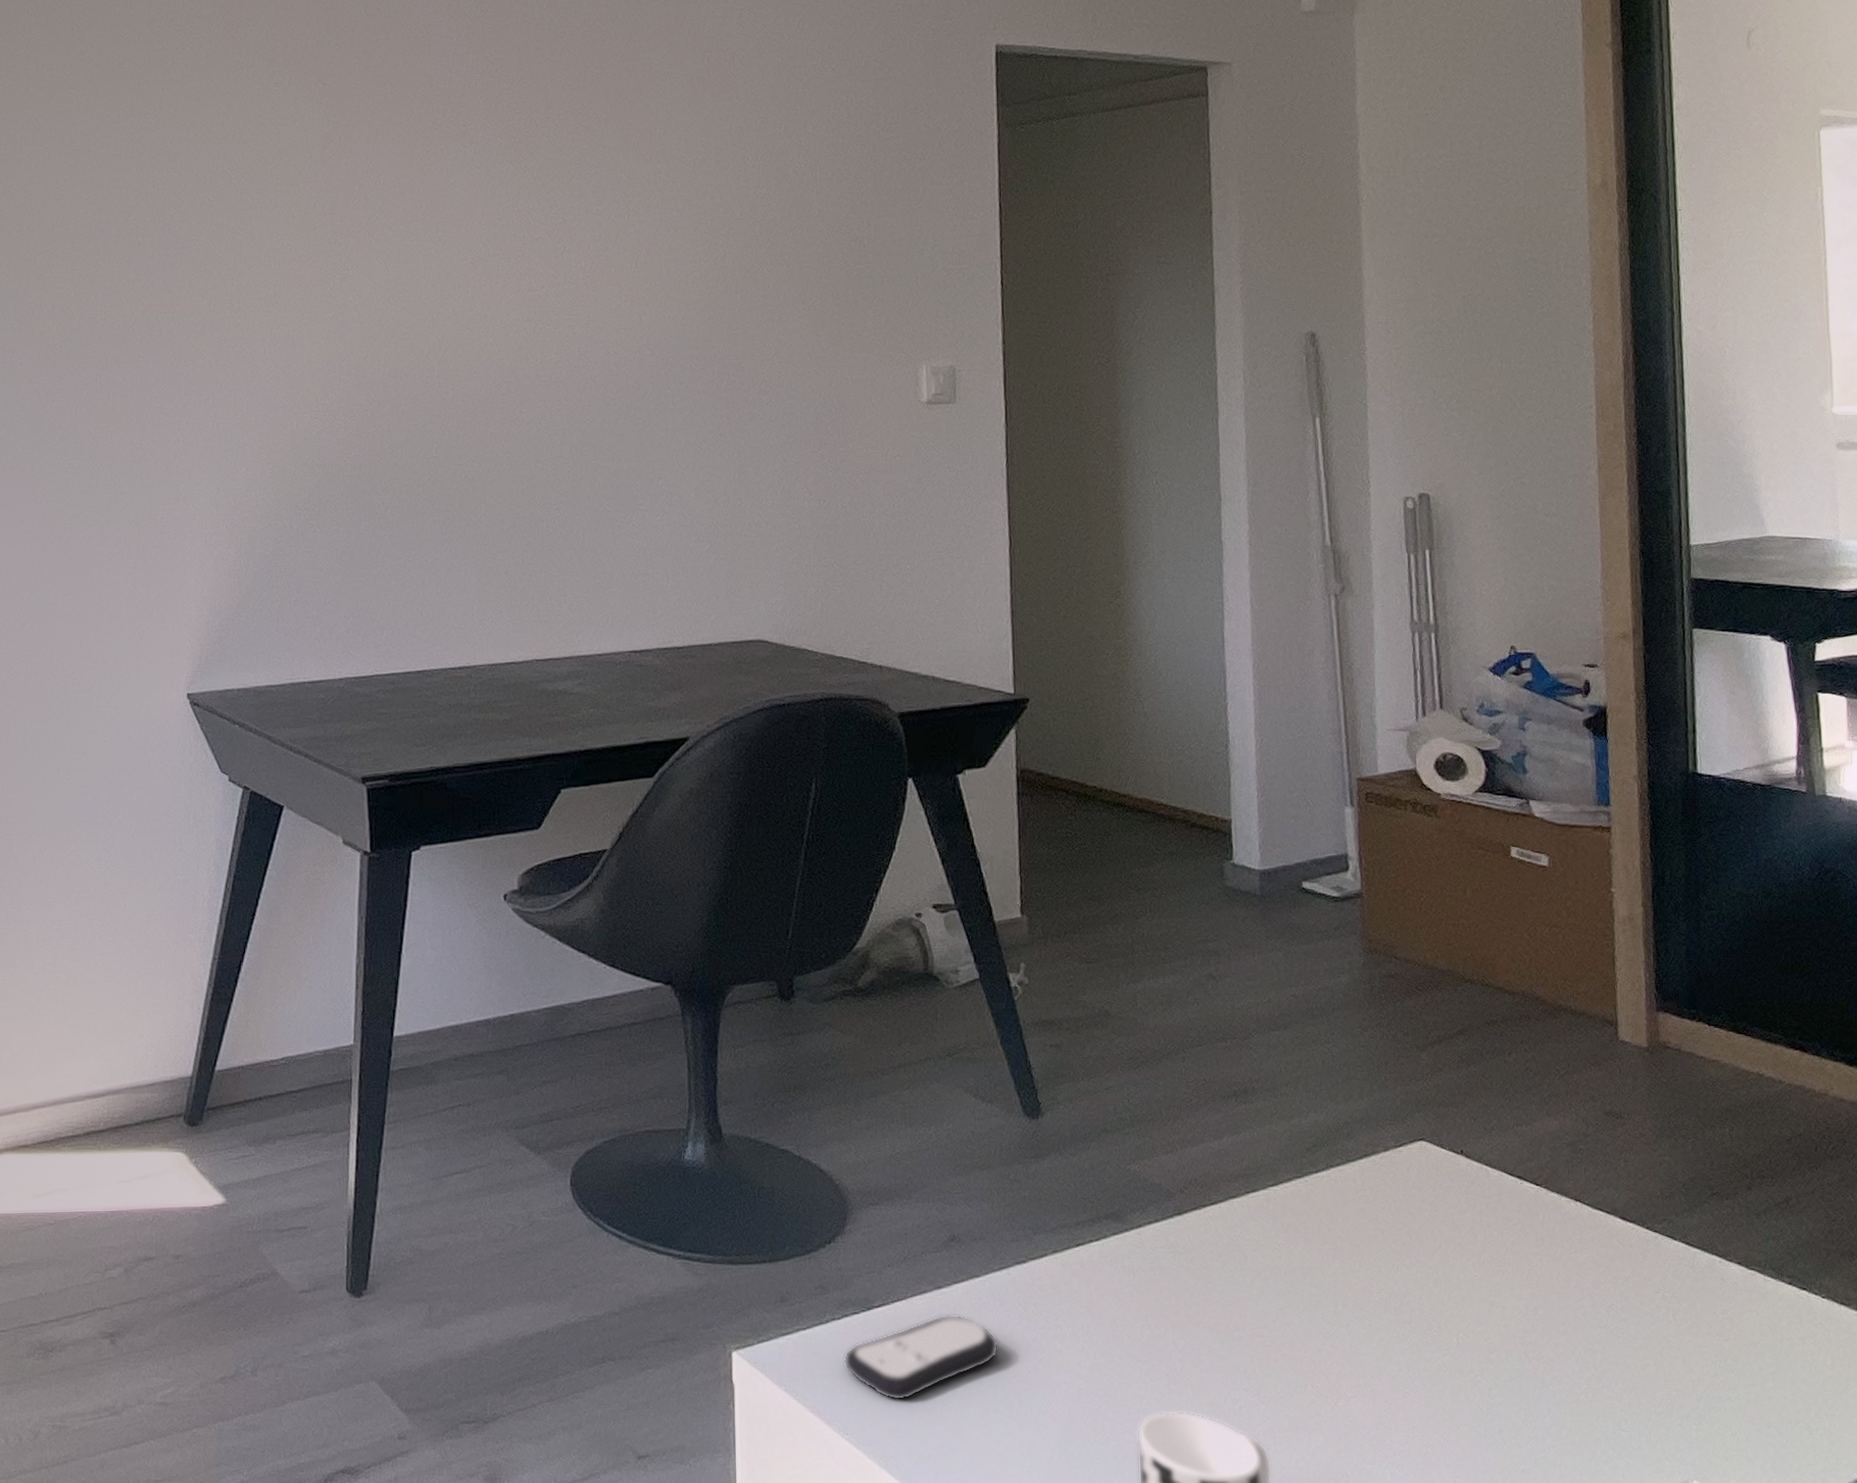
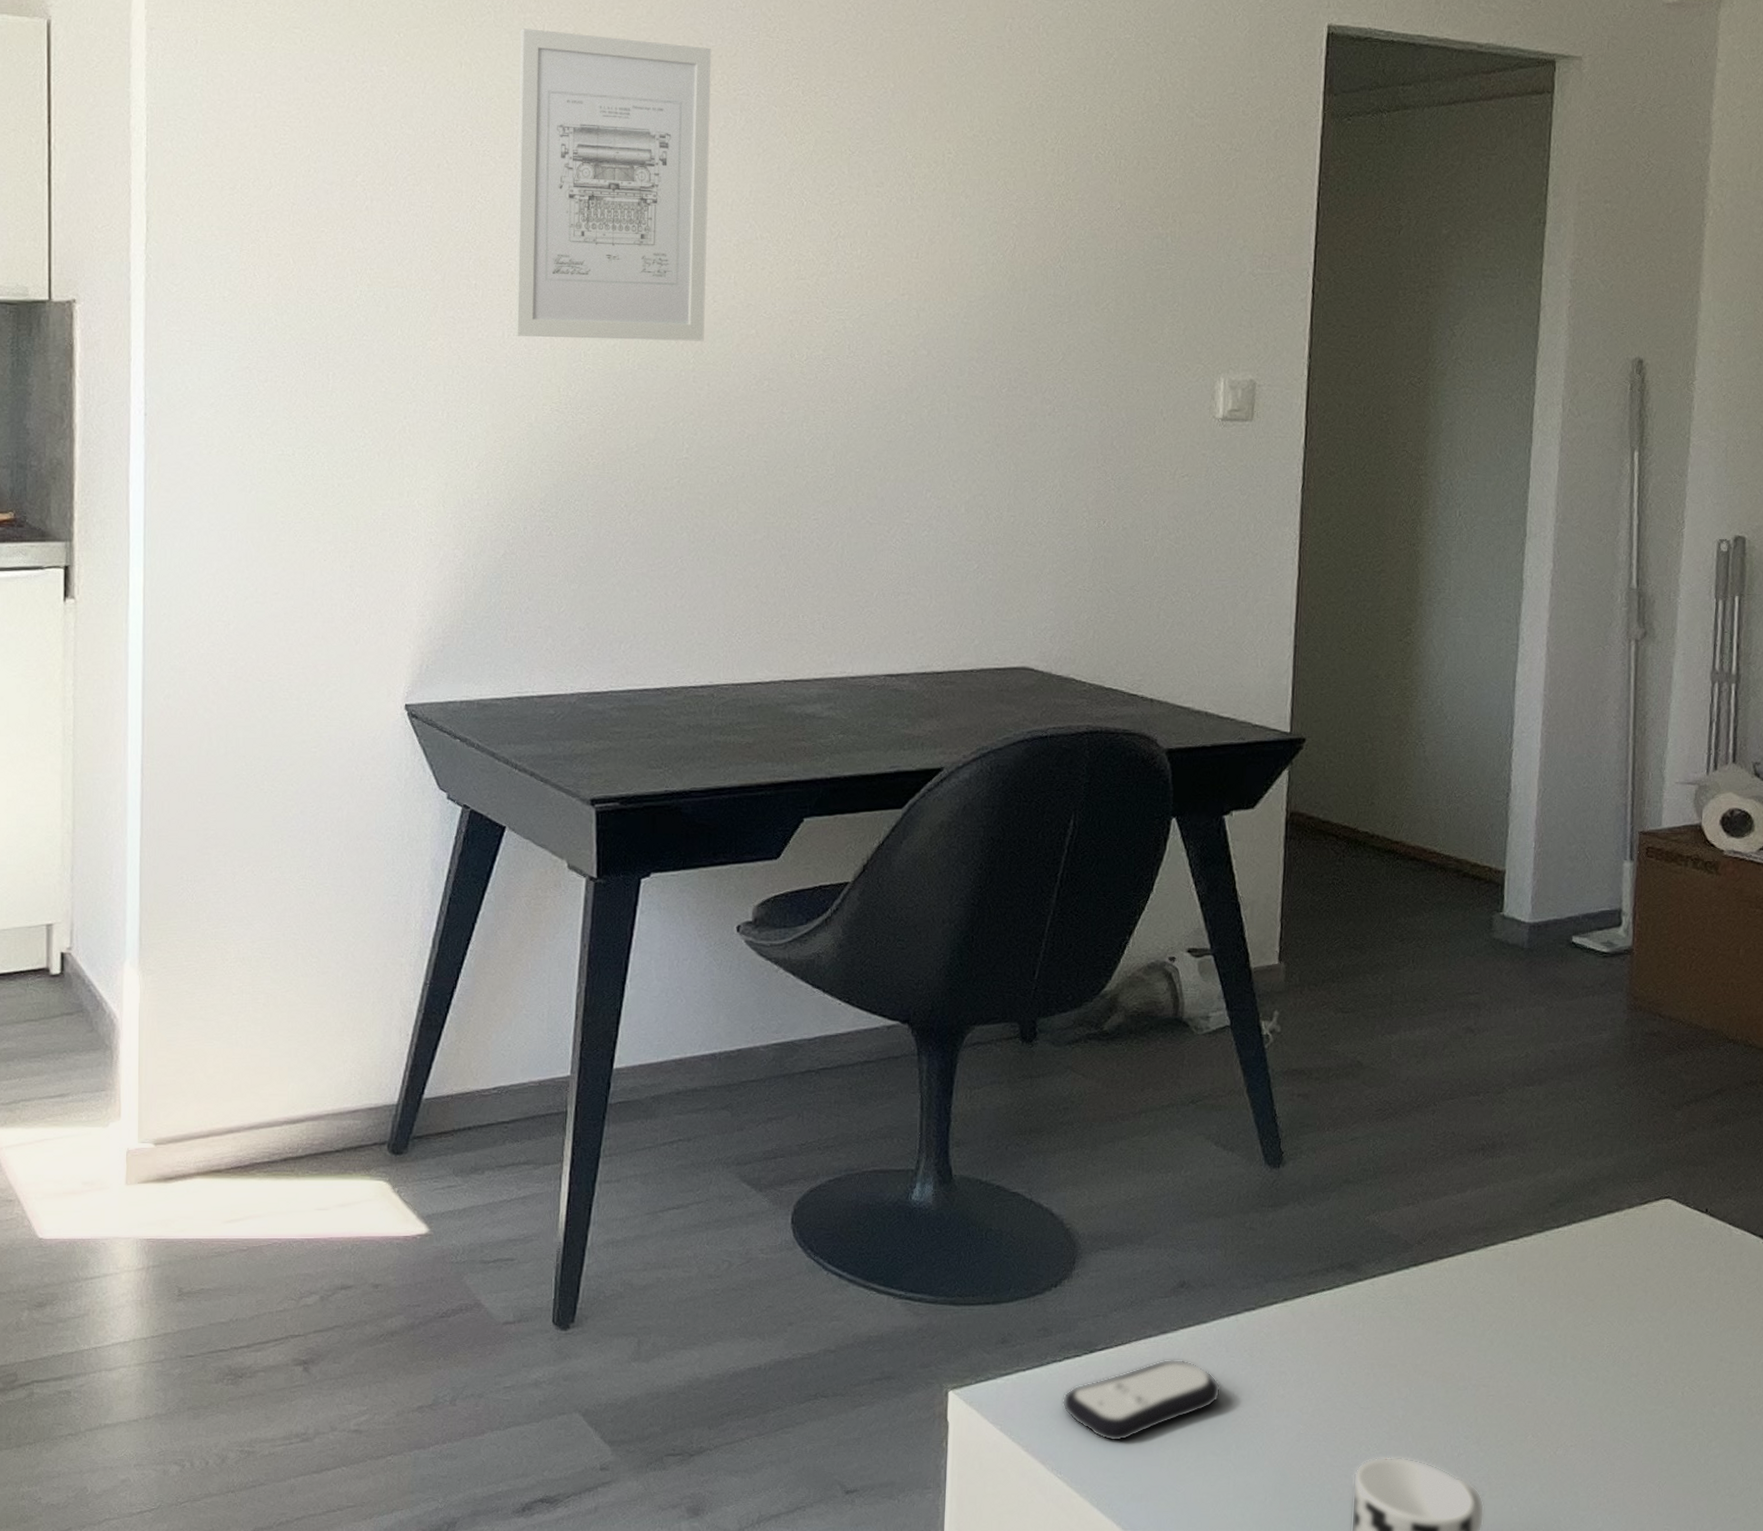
wall art: none [269,80,447,353] -> present [514,28,712,341]

